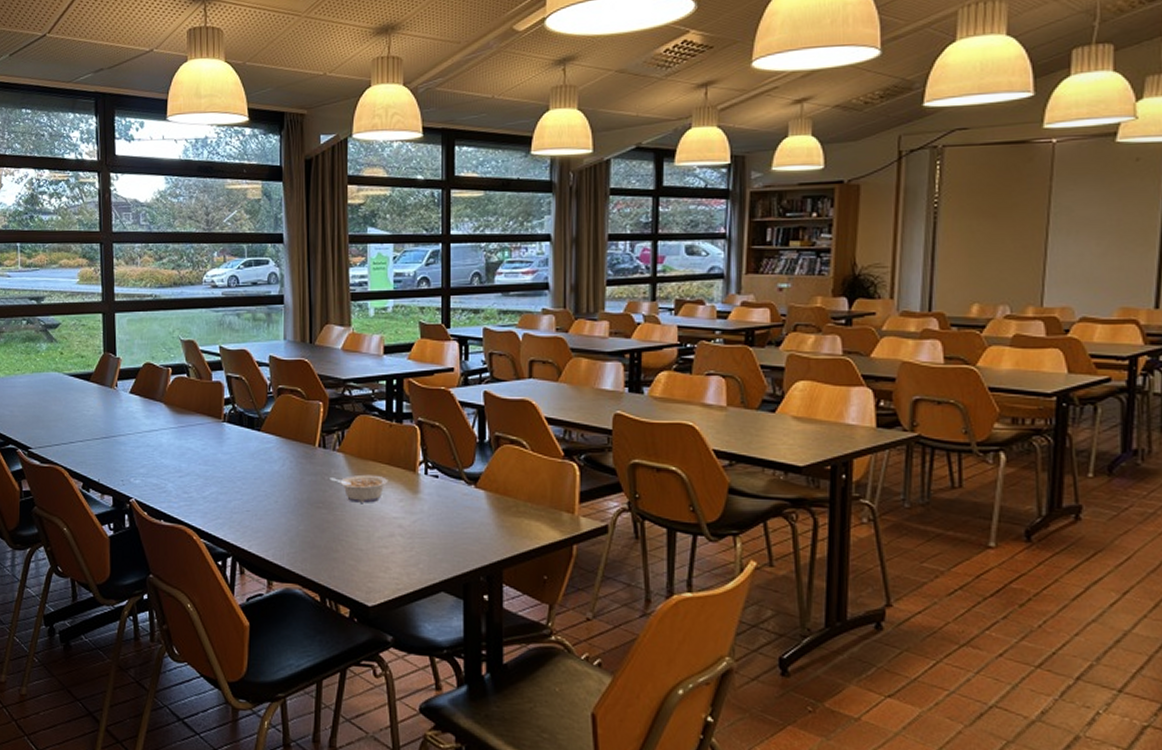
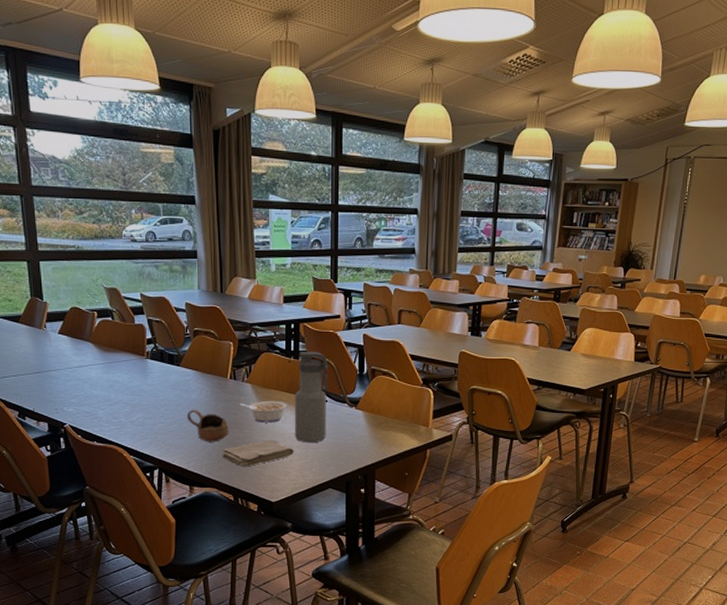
cup: none [266,483,316,526] -> present [186,409,229,442]
washcloth: none [307,525,396,559] -> present [222,440,294,467]
water bottle: none [397,412,440,531] -> present [295,351,329,443]

